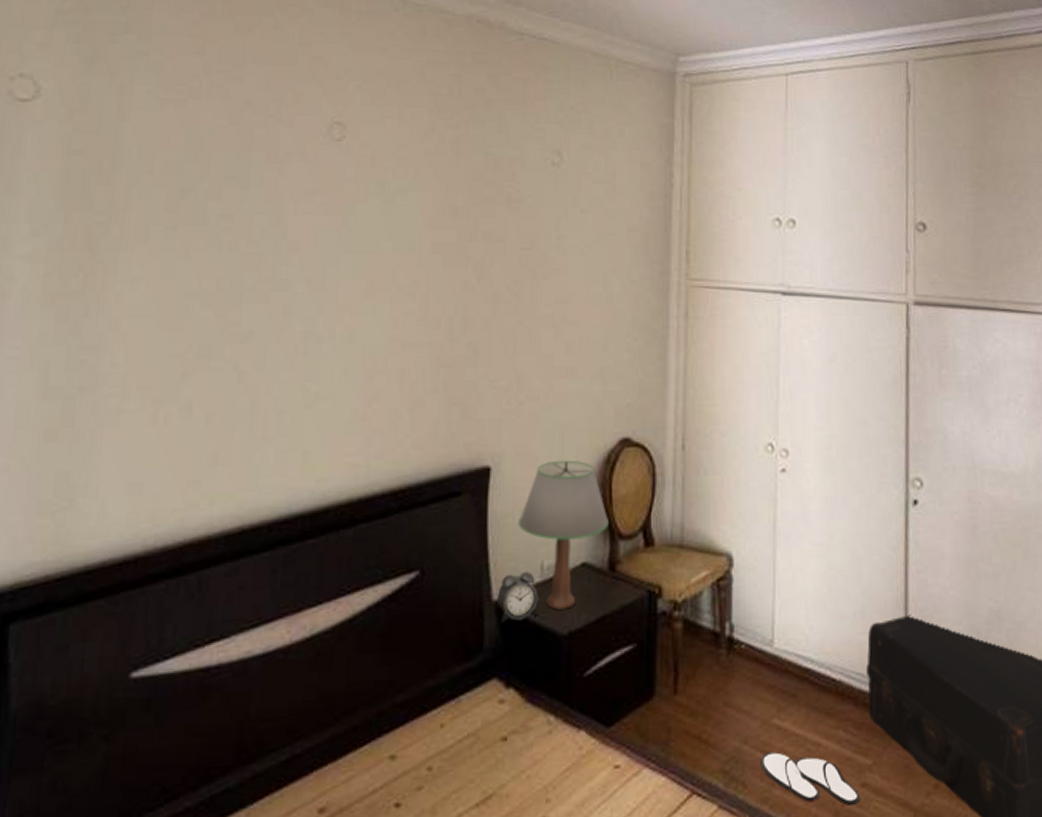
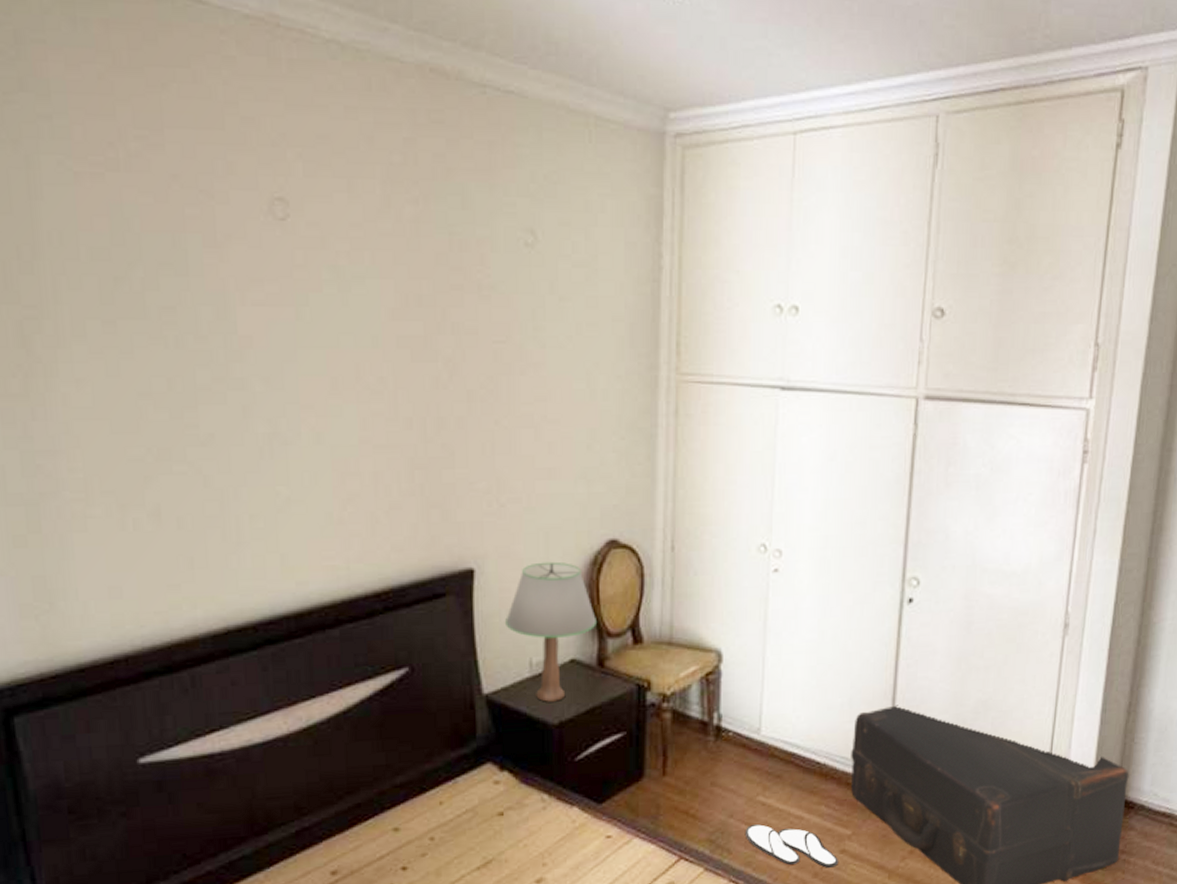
alarm clock: present [497,571,538,624] -> none [488,667,528,715]

